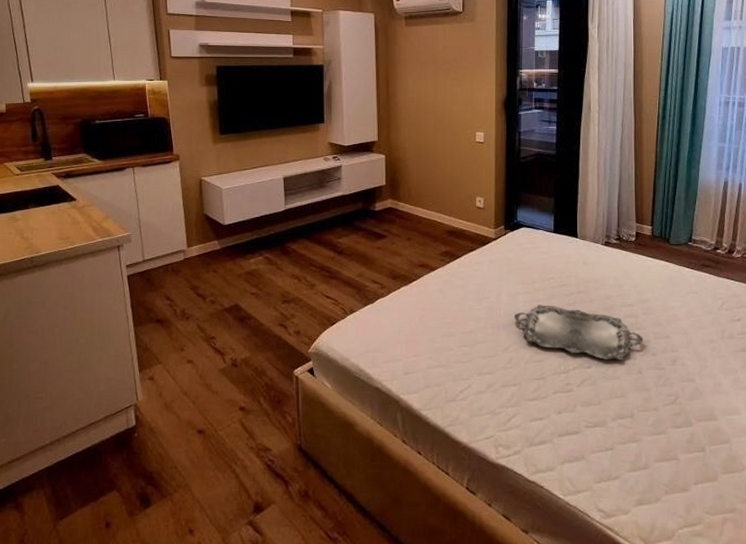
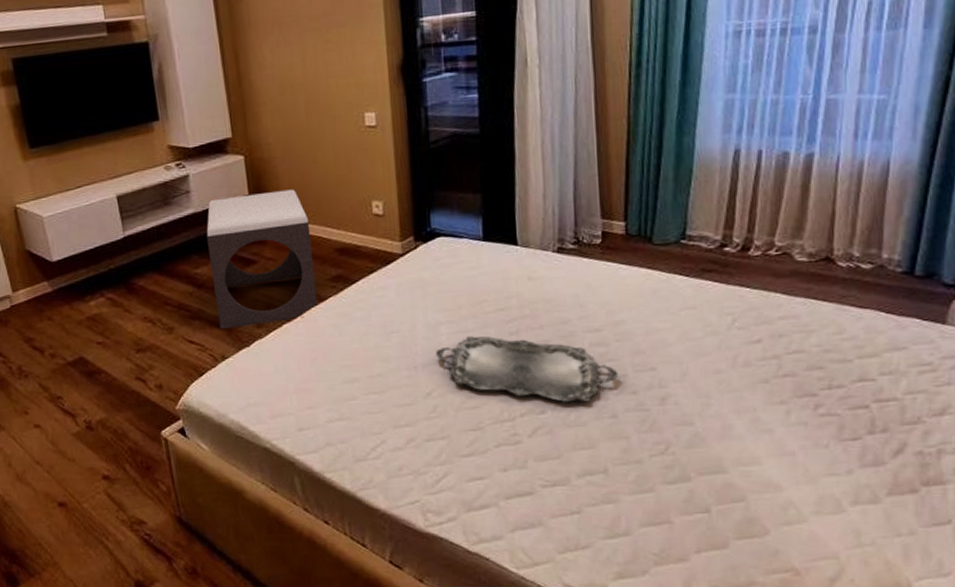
footstool: none [349,183,429,289] -> present [206,189,318,330]

